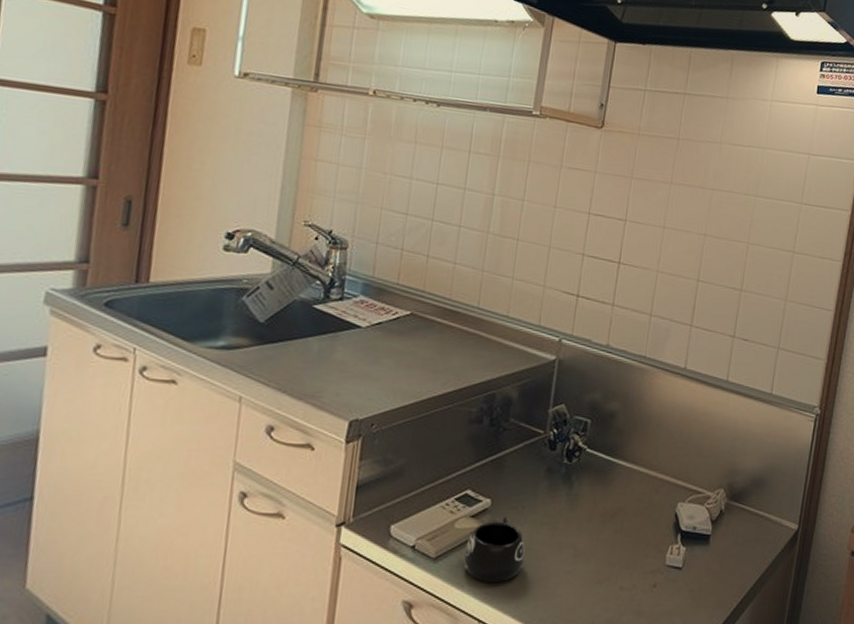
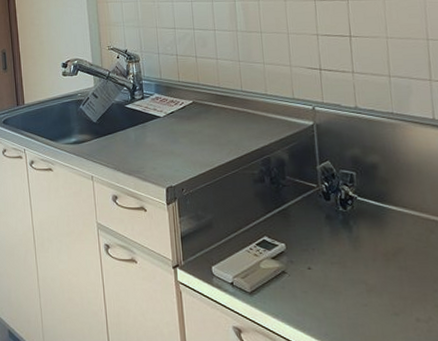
mug: present [462,517,526,582] -> none [272,258,325,312]

